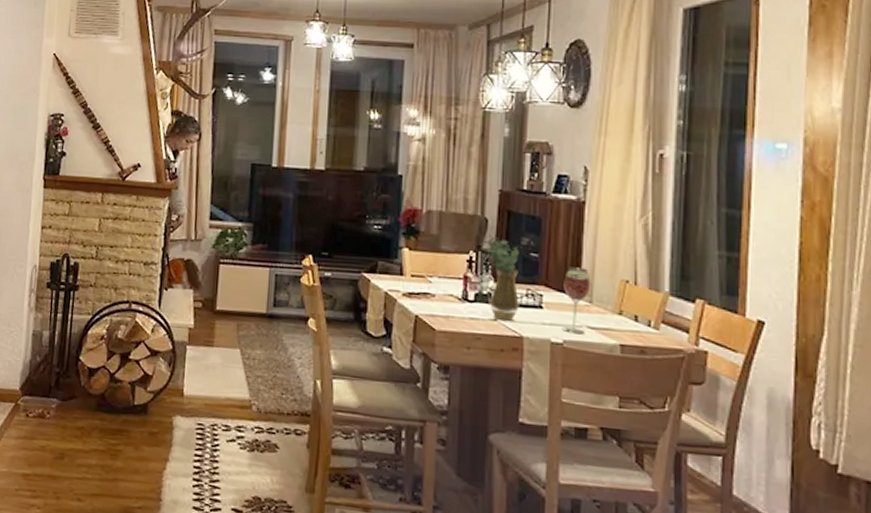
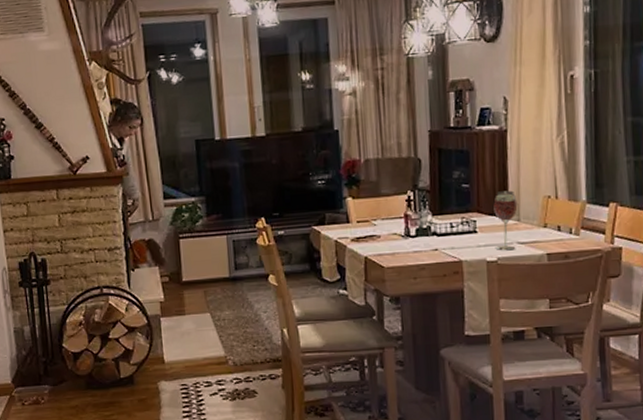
vase: present [487,234,519,321] -> none [422,173,456,249]

